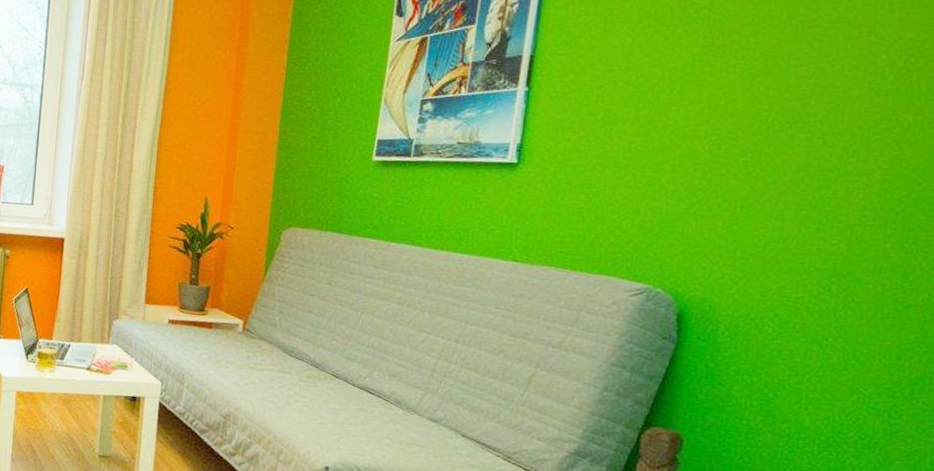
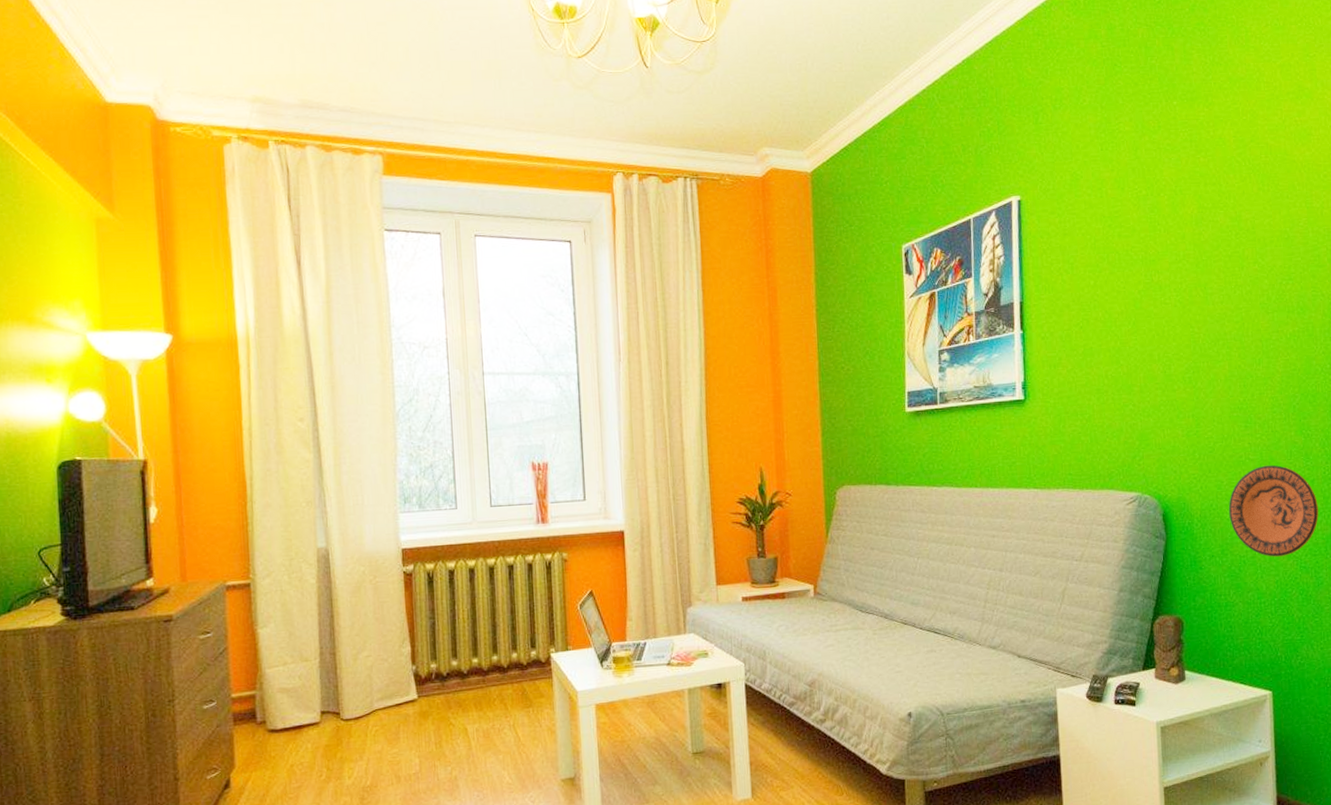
decorative plate: none [771,278,911,391] -> present [1228,465,1319,557]

